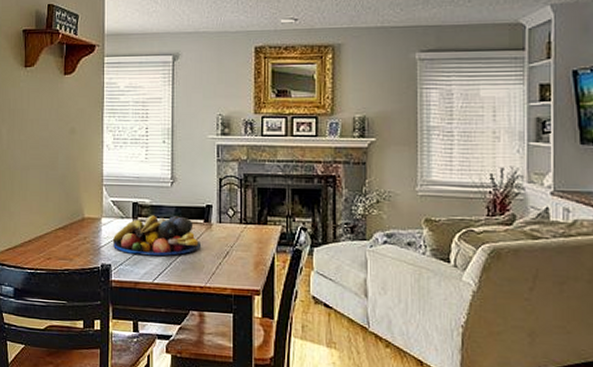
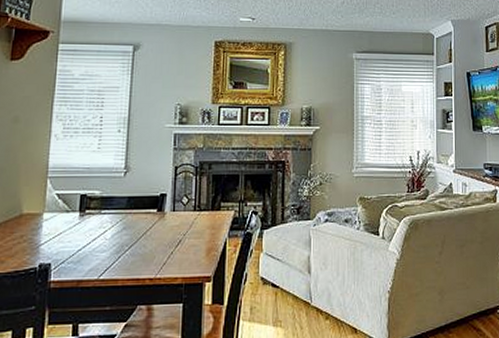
fruit bowl: present [112,215,202,256] -> none [54,207,154,251]

